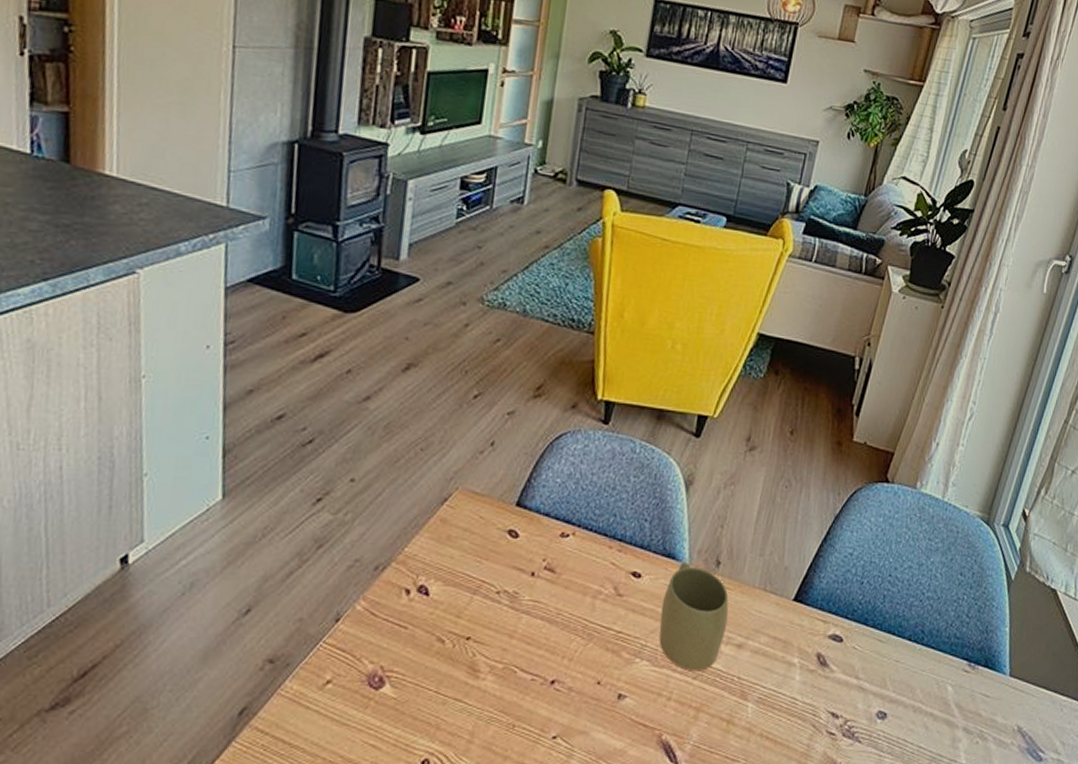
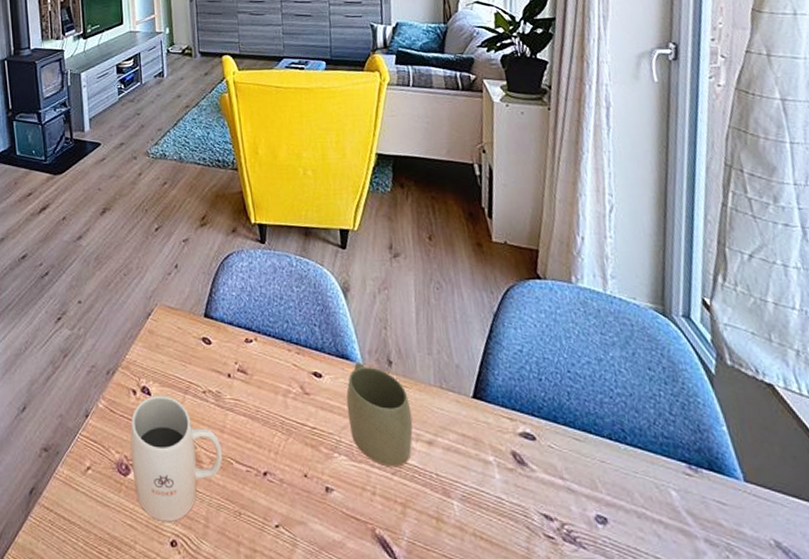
mug: none [387,596,508,739] -> present [130,395,223,522]

